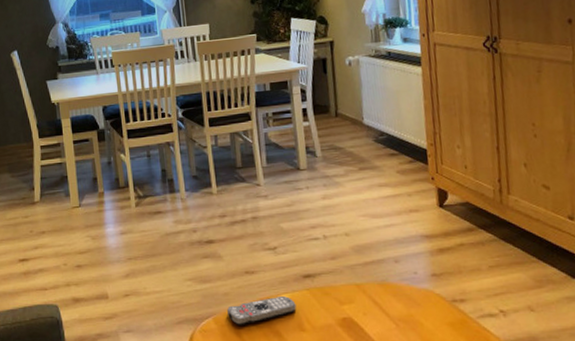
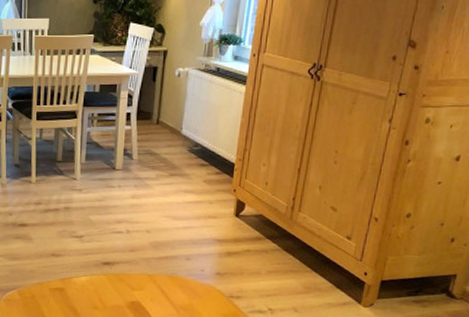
remote control: present [227,296,296,325] -> none [31,278,93,299]

